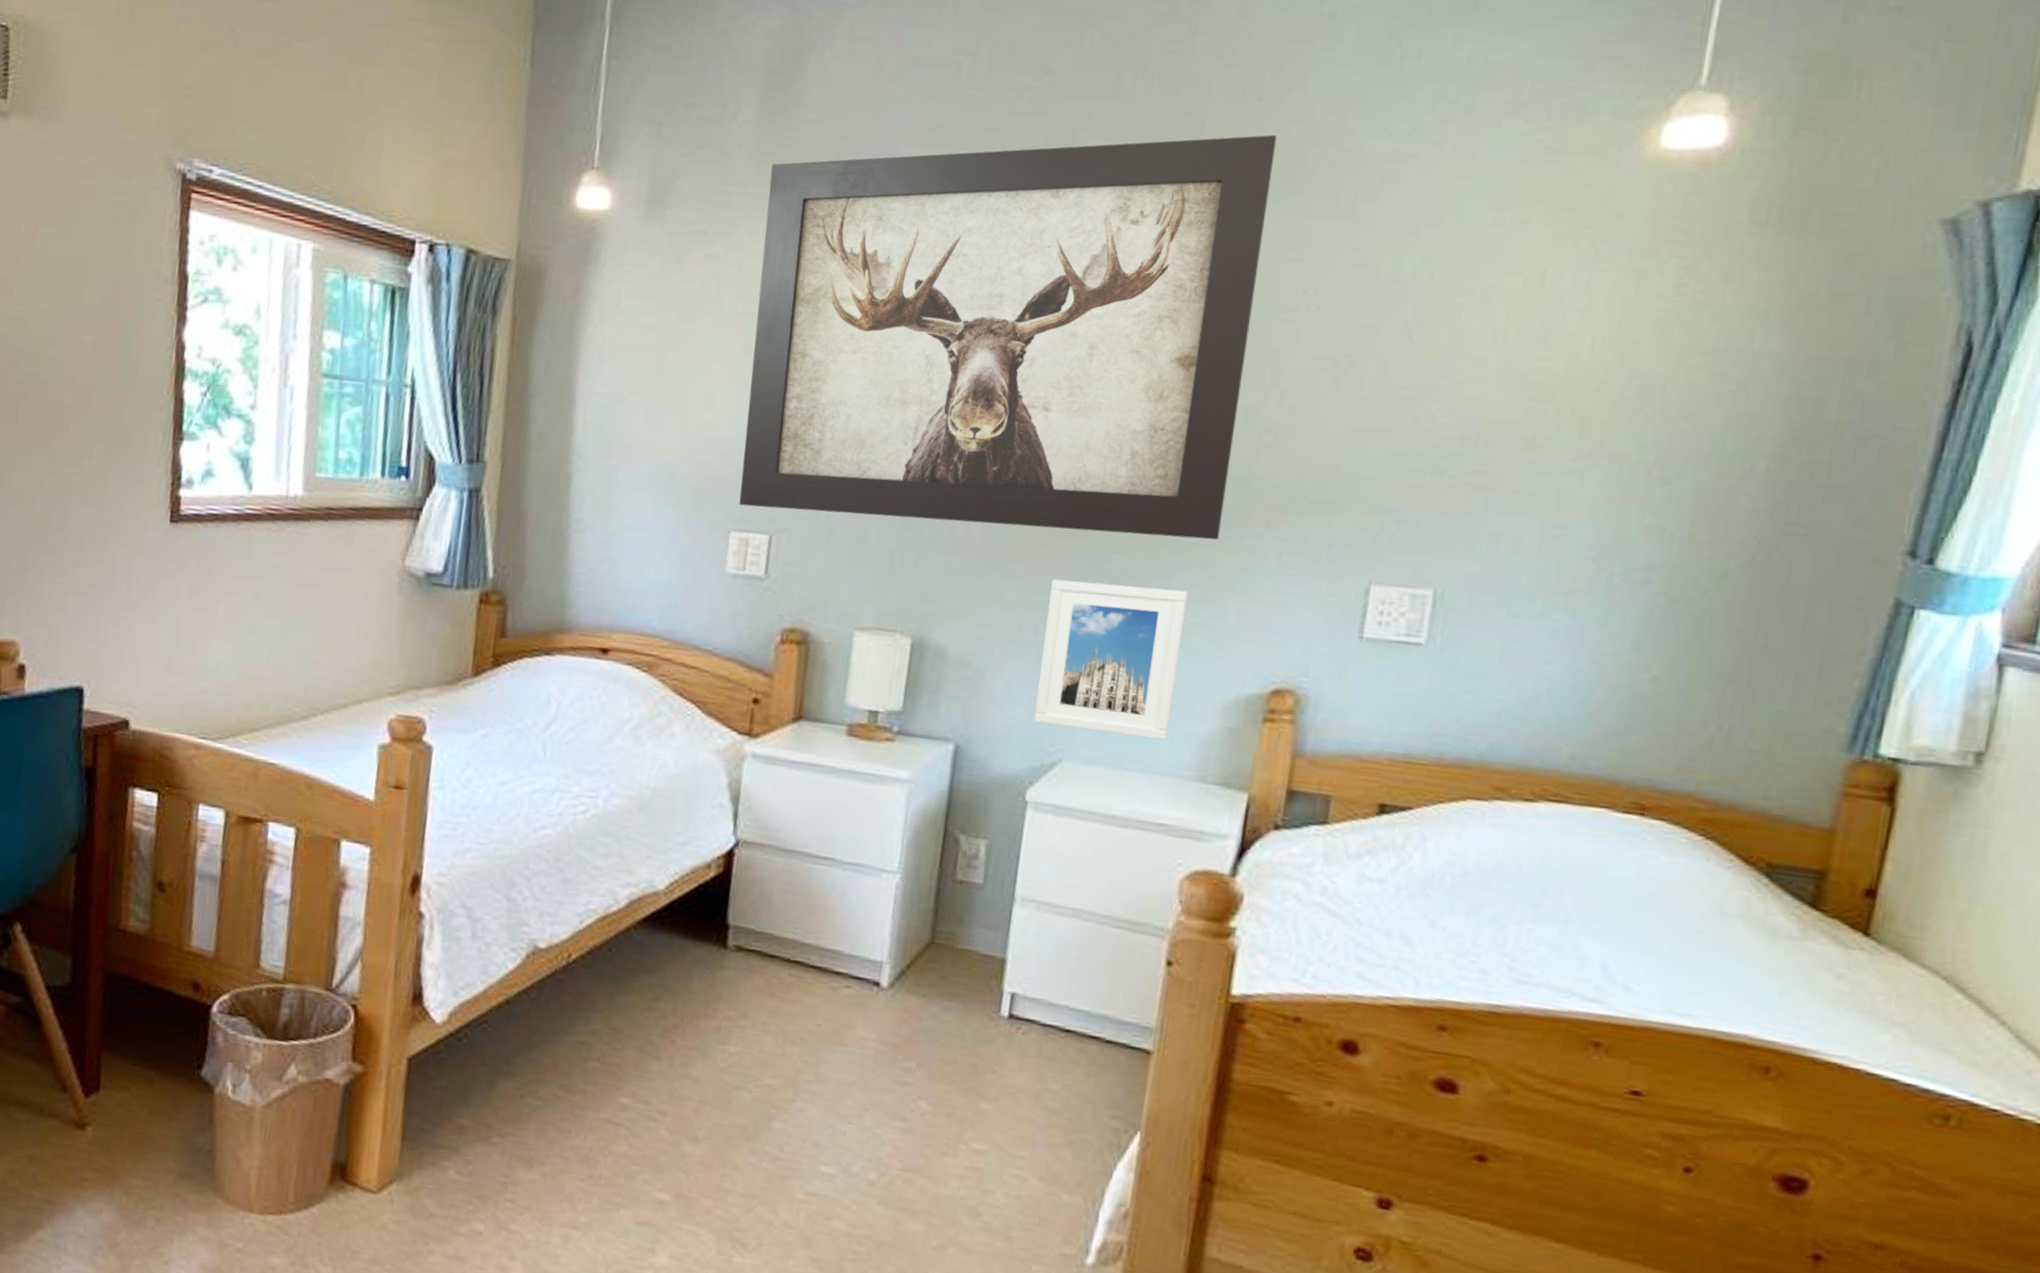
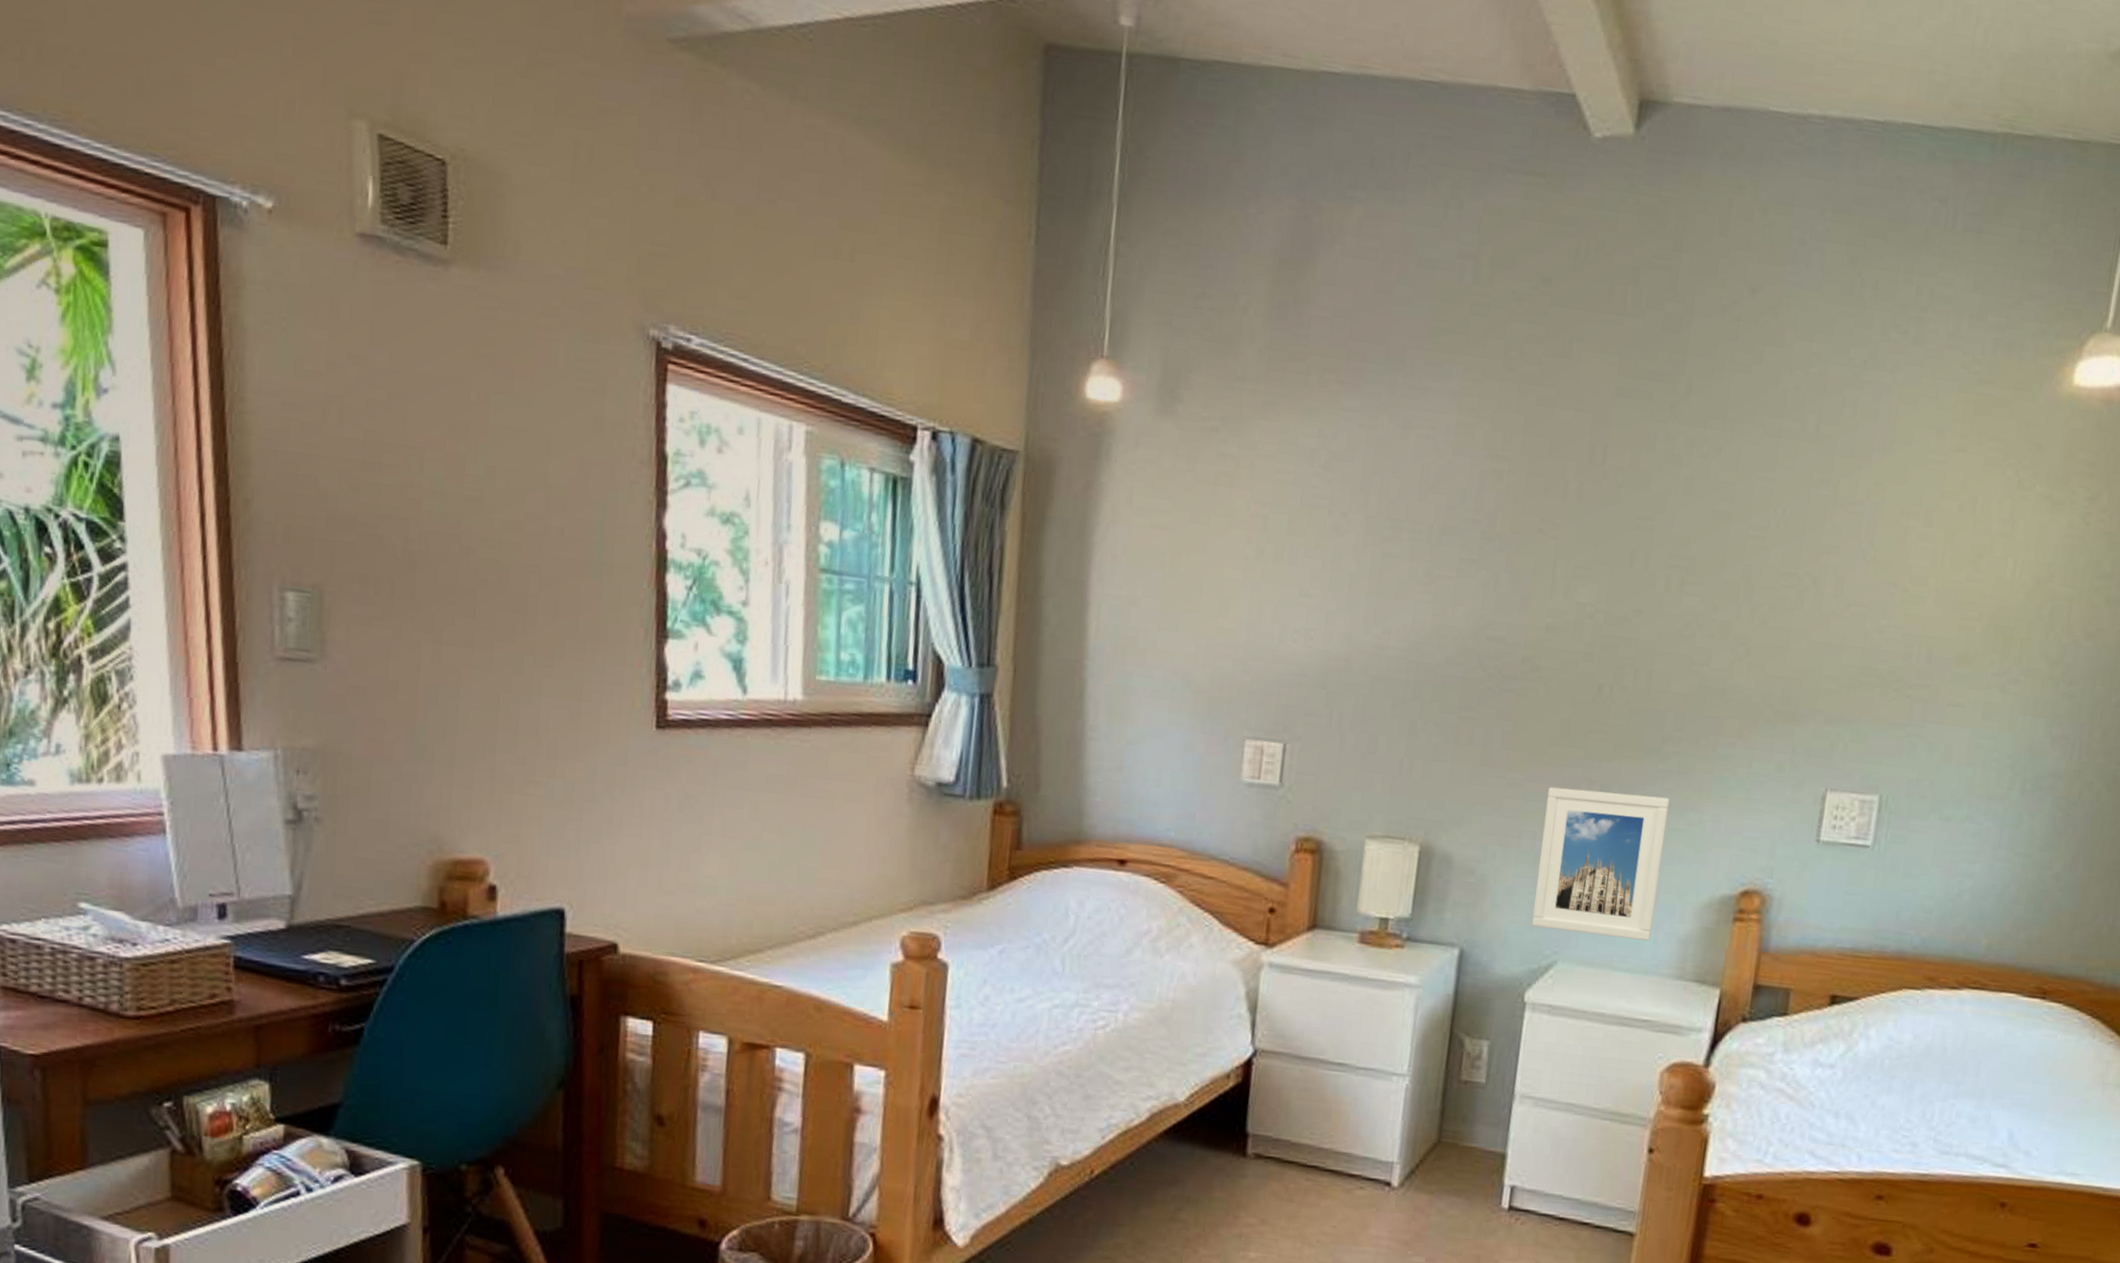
wall art: present [739,134,1277,540] -> none [1253,355,1752,749]

